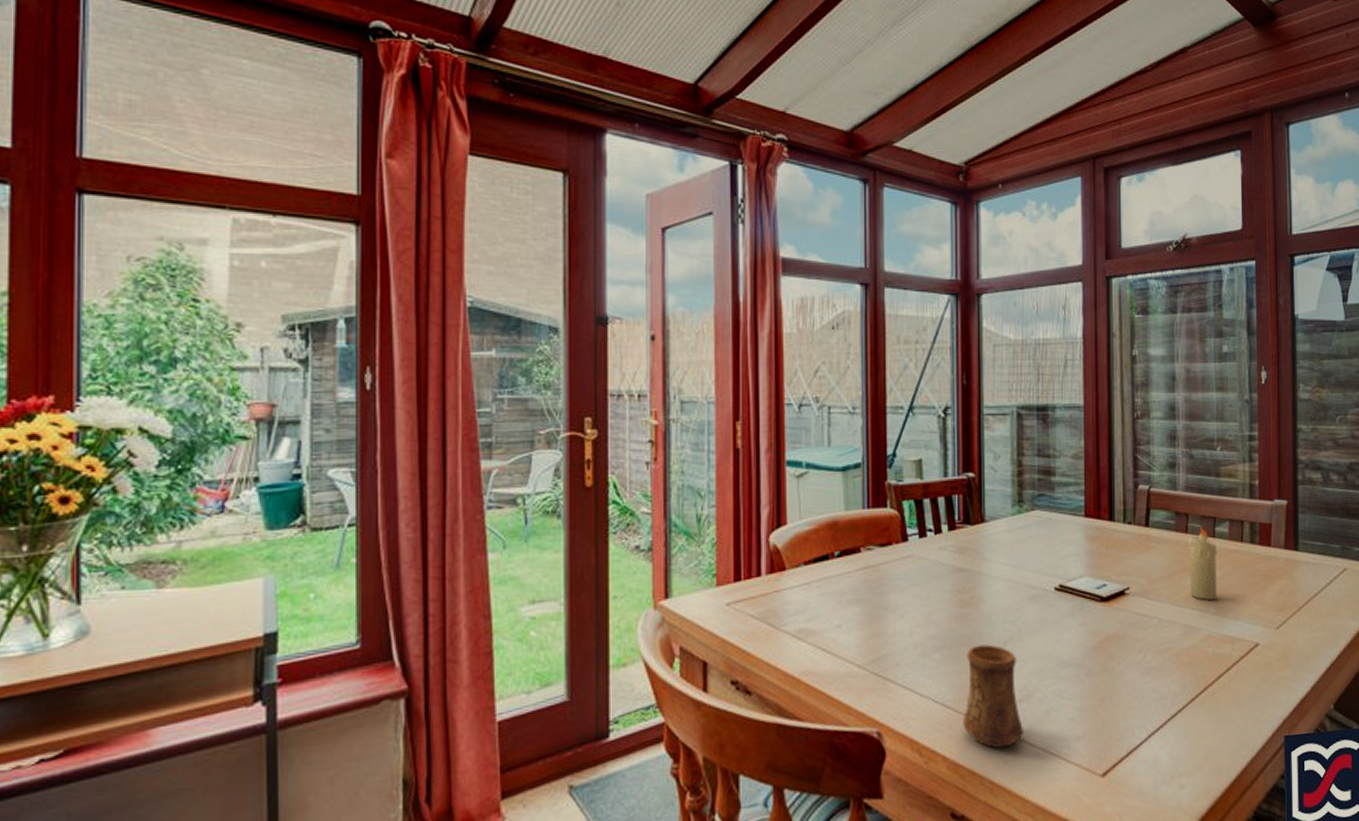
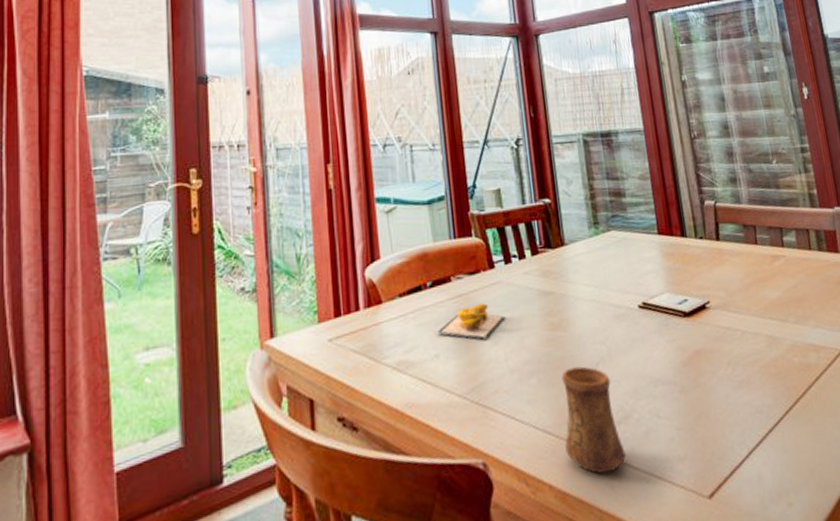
banana: none [841,576,915,612] -> present [437,303,506,340]
candle: present [1188,525,1218,600] -> none [758,236,795,310]

